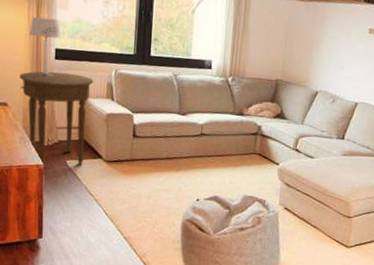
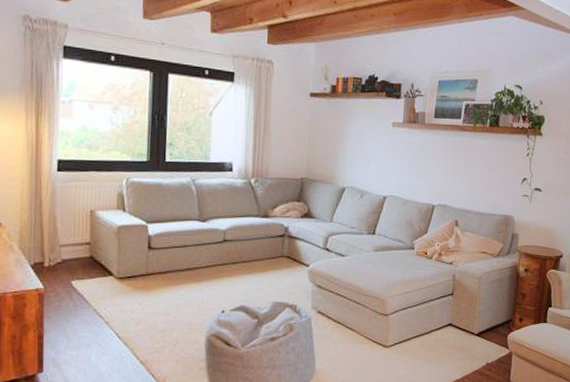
side table: present [19,71,94,165] -> none [15,184,102,287]
table lamp: present [28,16,62,77] -> none [26,127,66,191]

